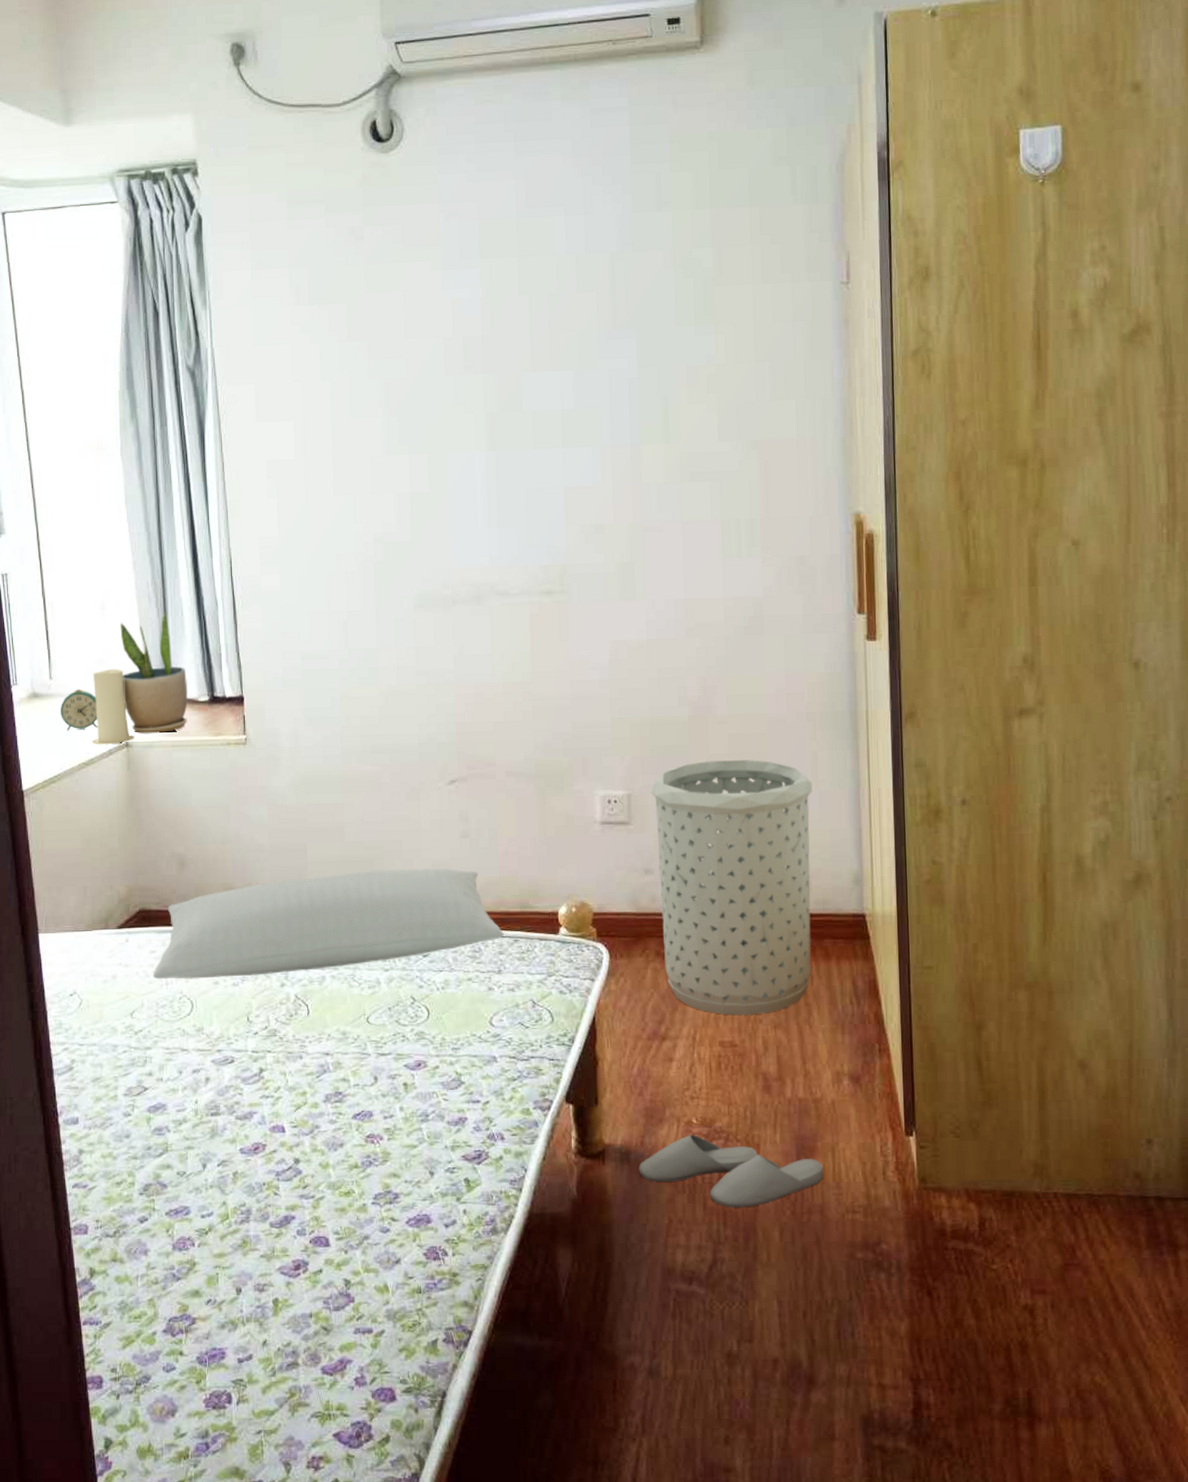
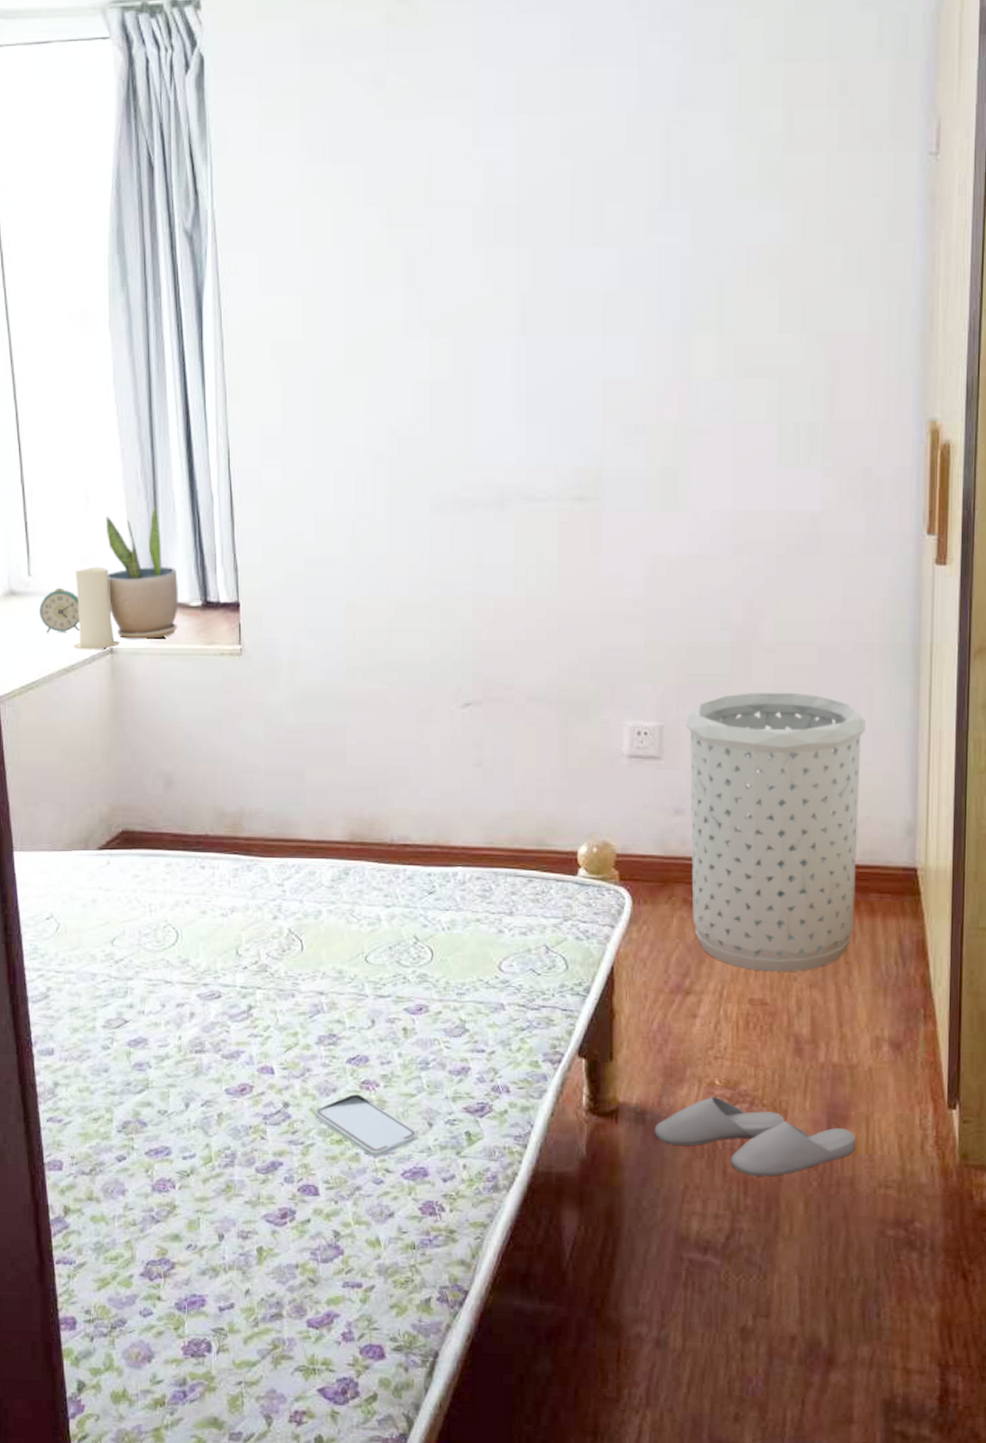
pillow: present [153,869,504,980] -> none [135,798,517,907]
smartphone: none [324,1148,420,1207] -> present [315,1094,418,1157]

